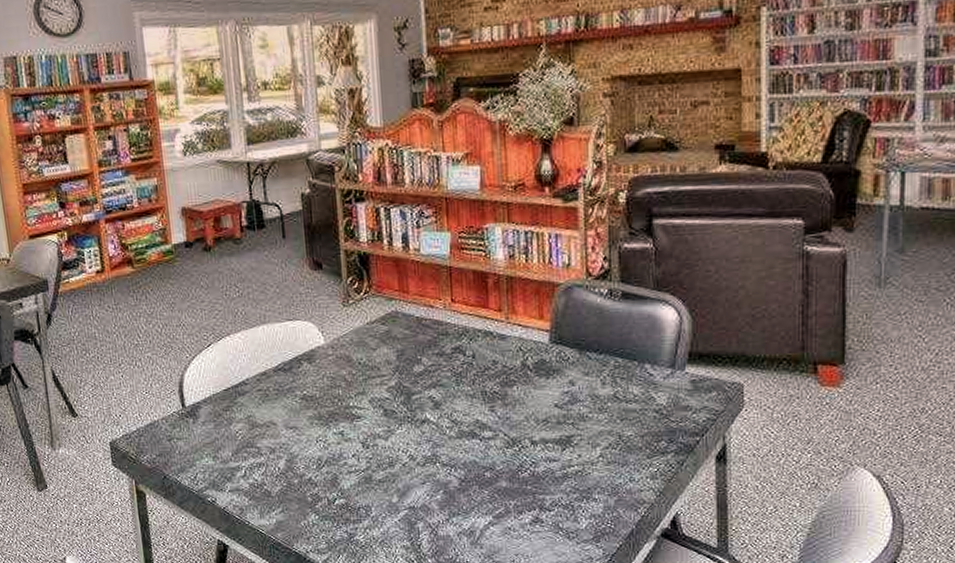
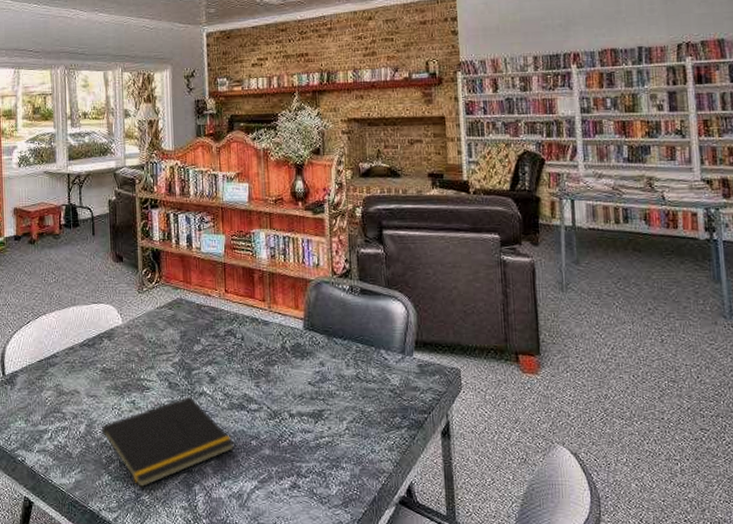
notepad: none [304,424,465,527] -> present [100,396,234,488]

